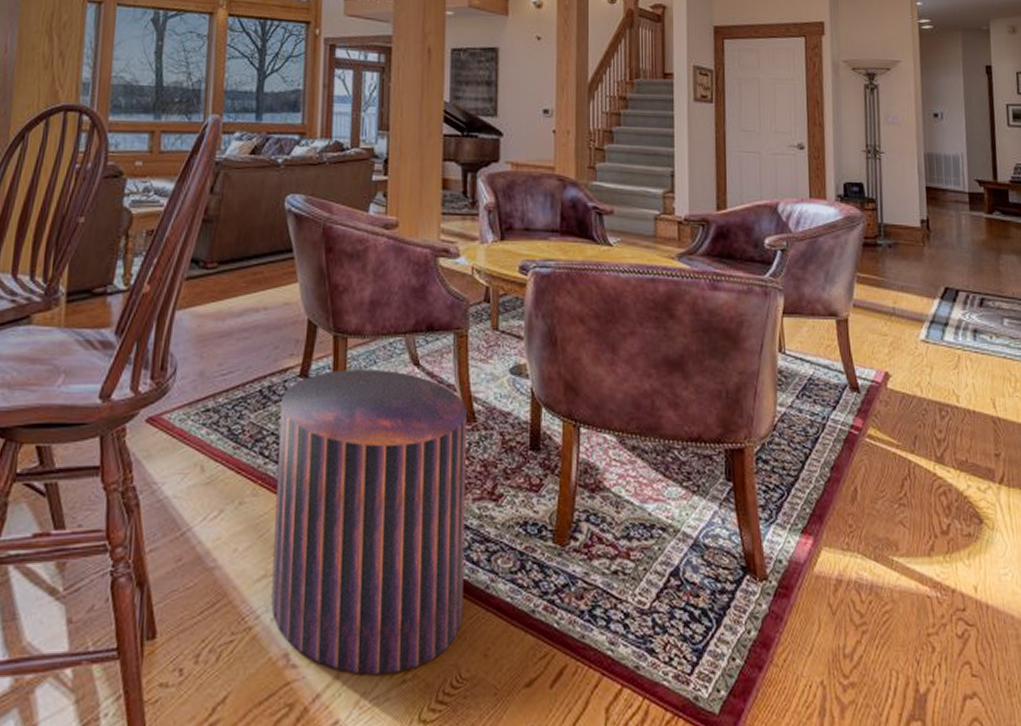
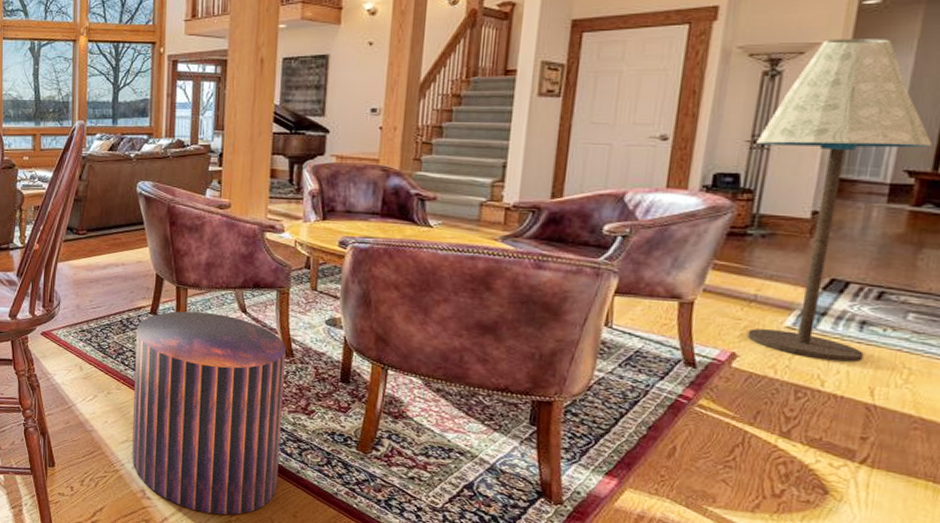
floor lamp: none [870,58,989,373] -> present [747,39,933,363]

